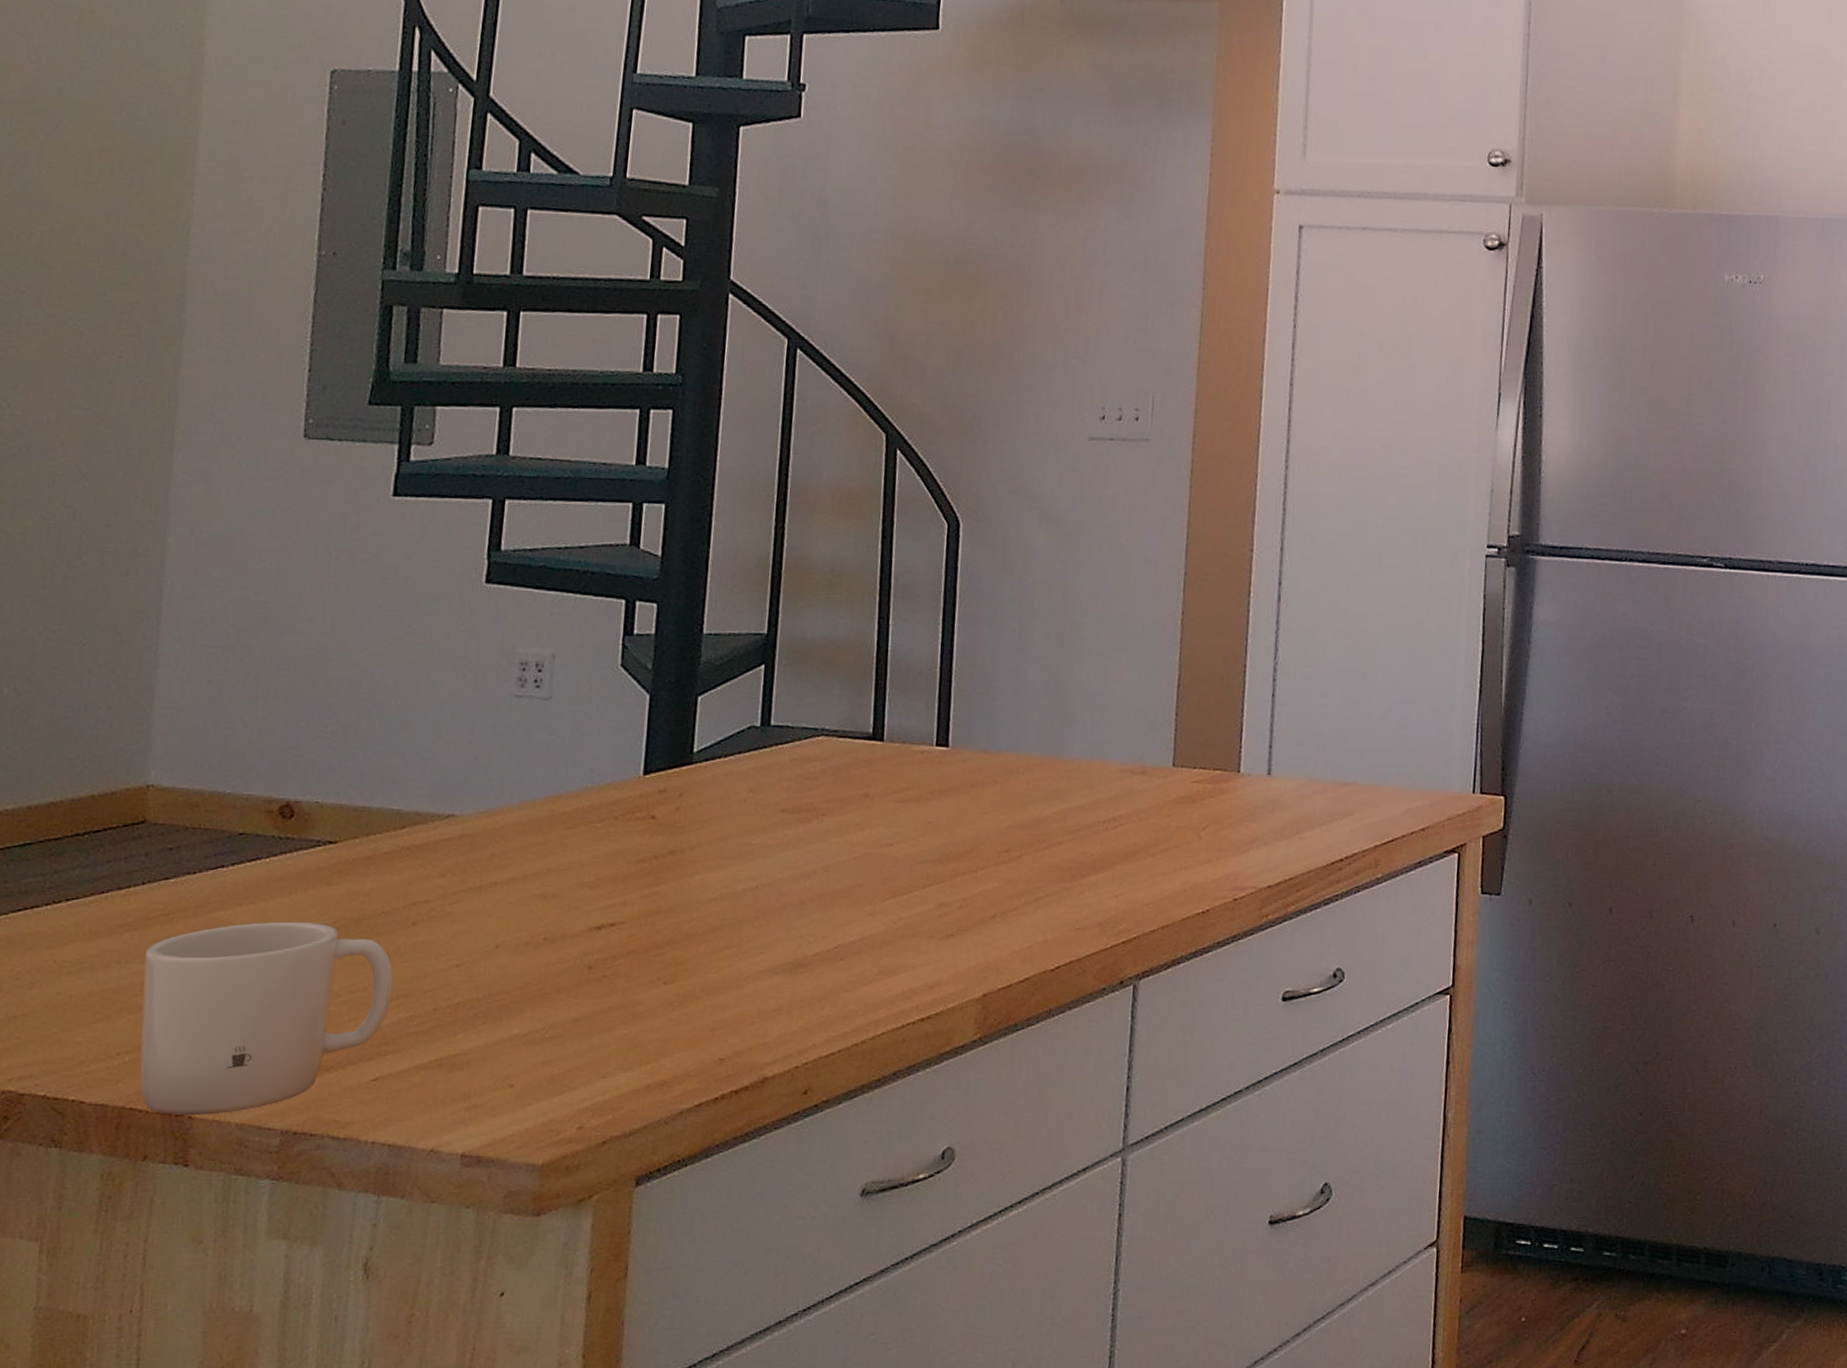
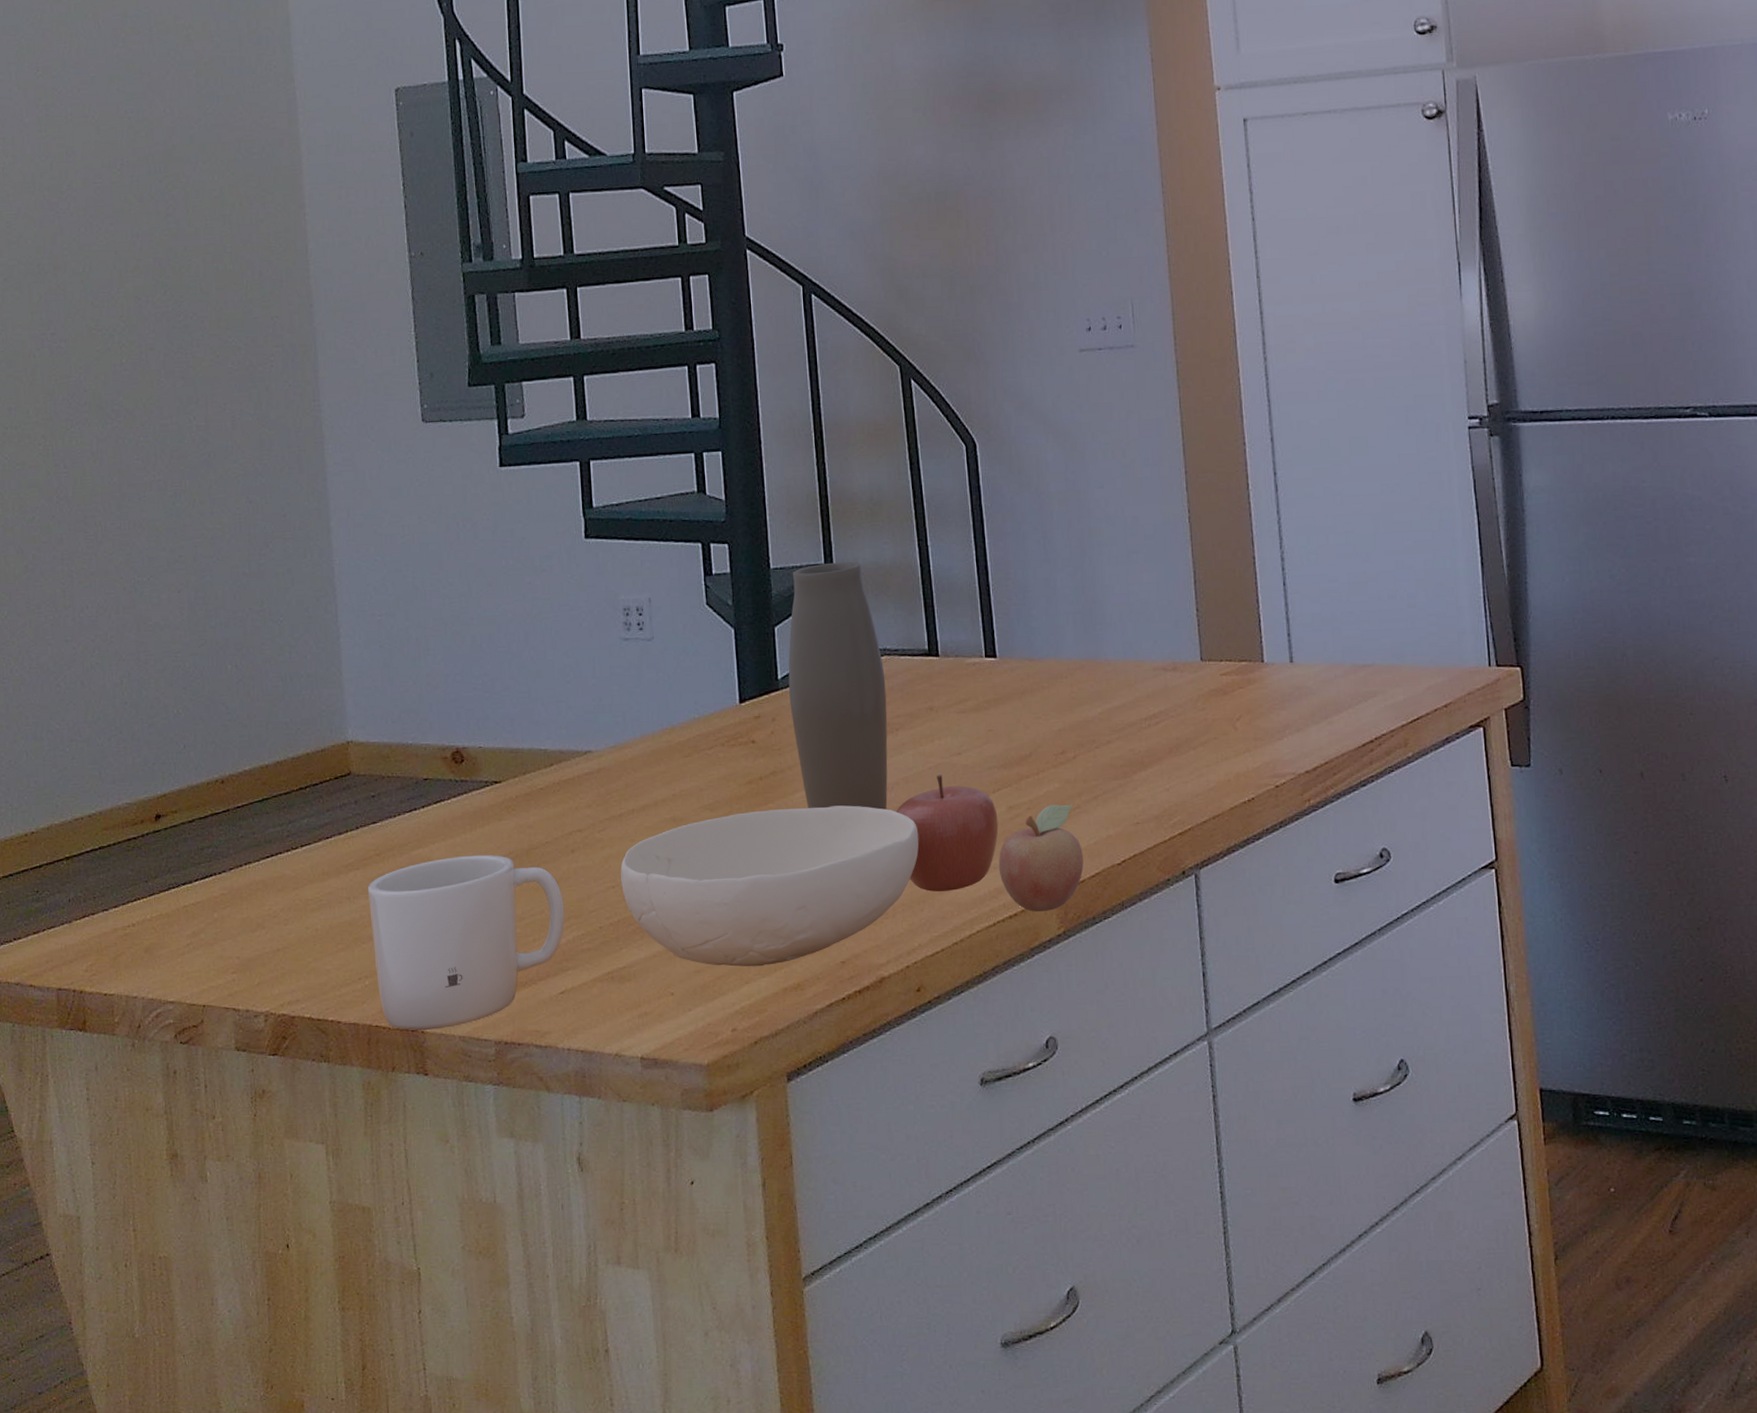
bowl: none [468,891,832,1060] -> present [620,805,919,967]
vase: none [702,633,819,899] -> present [788,561,888,810]
fruit: none [809,866,925,989] -> present [896,775,999,892]
fruit: none [916,904,1014,1015] -> present [998,804,1084,912]

